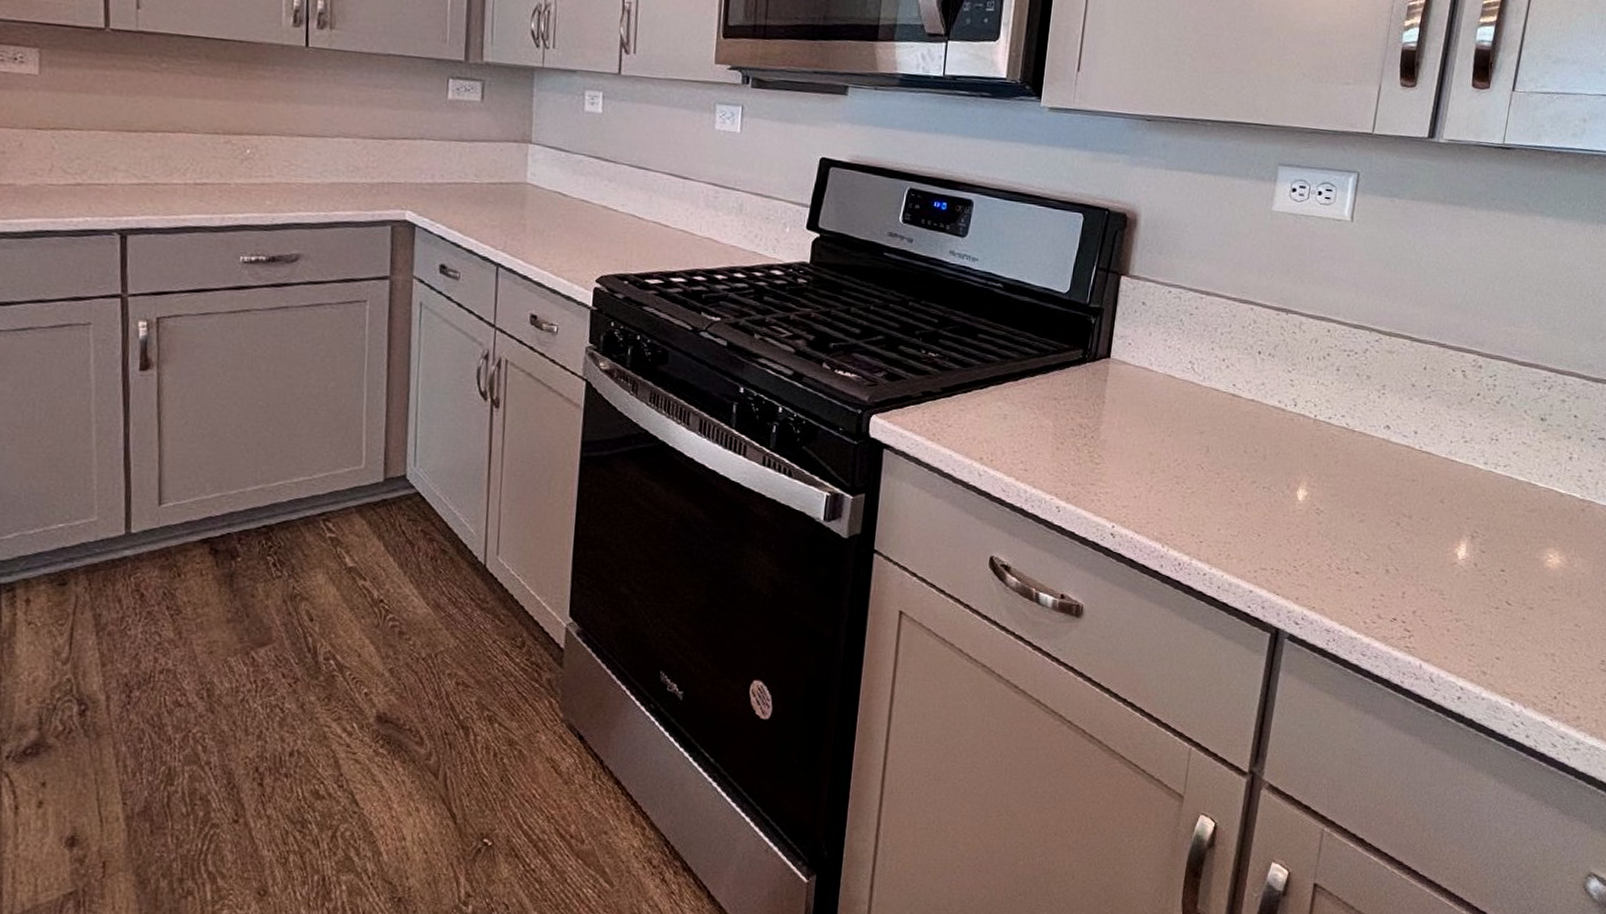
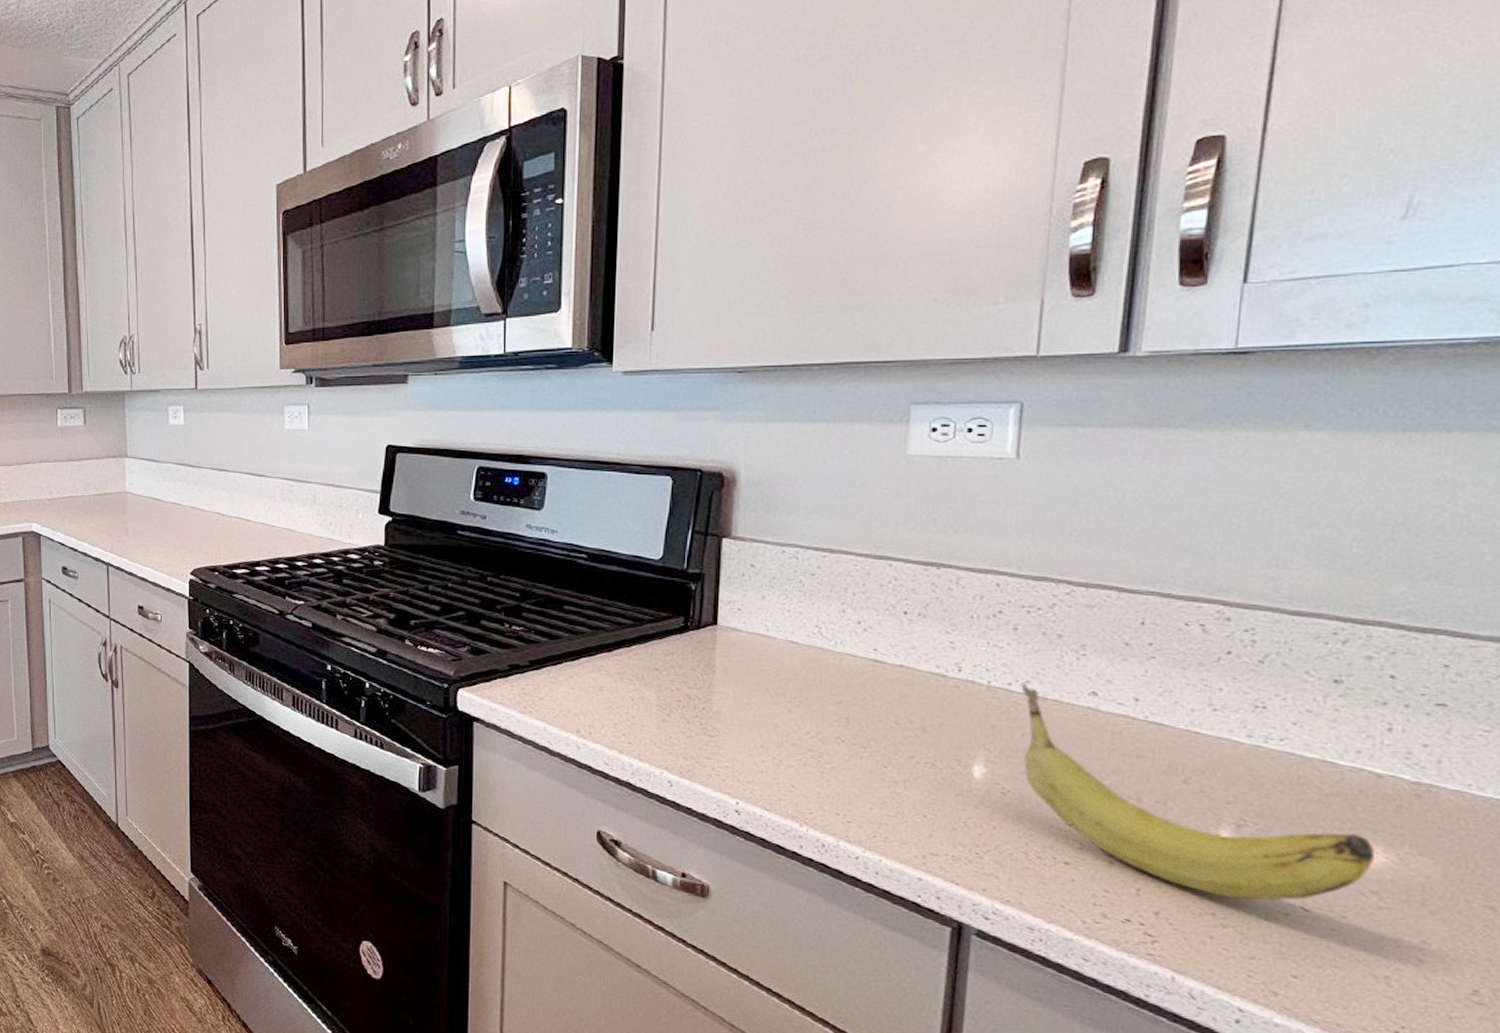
fruit: none [1334,416,1554,598] -> present [1021,682,1376,901]

